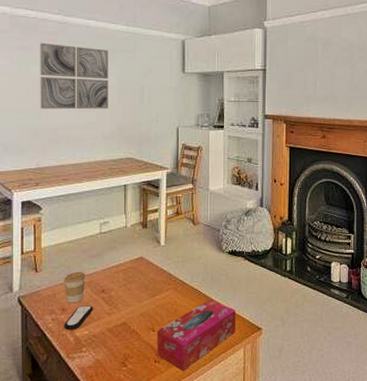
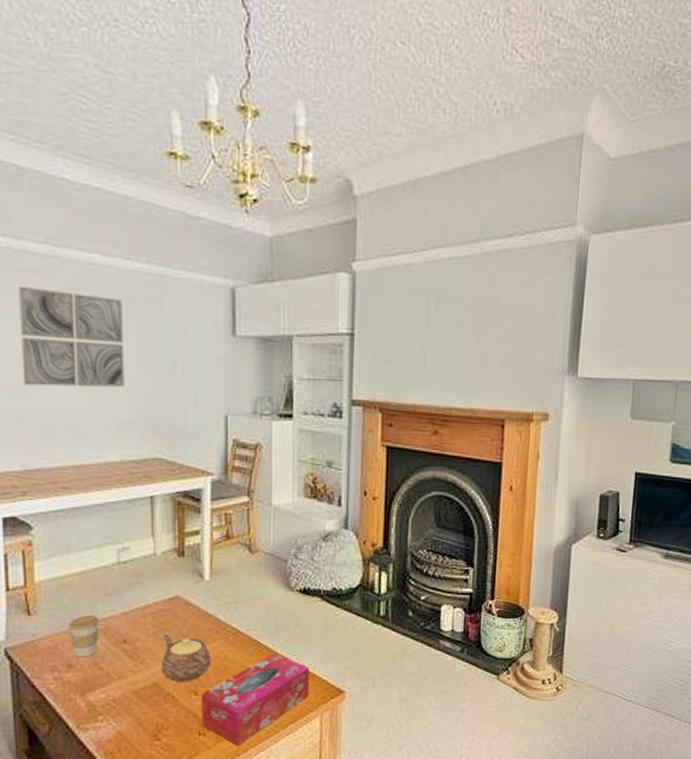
remote control: present [64,305,93,330] -> none [71,660,111,692]
teapot: none [128,285,165,322] -> present [161,634,211,682]

